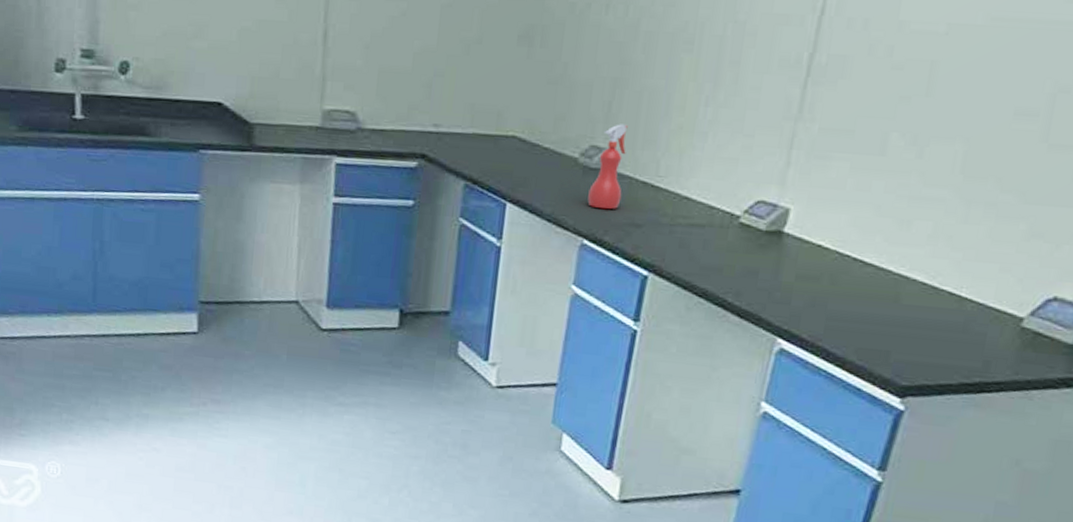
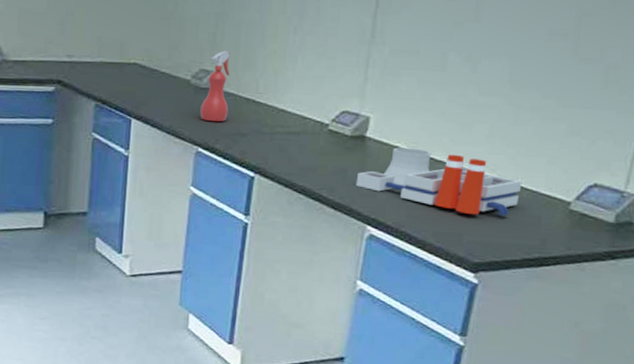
laboratory equipment: none [767,246,967,332] -> present [355,147,522,216]

